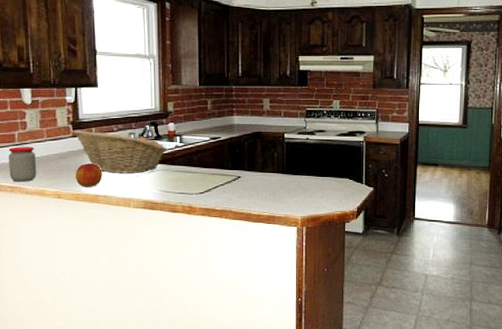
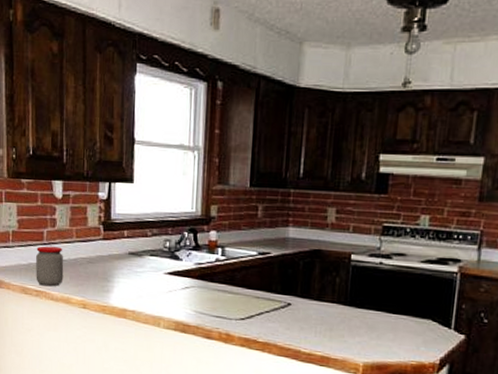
fruit basket: present [73,130,167,173] -> none [103,232,206,288]
apple: present [75,163,102,188] -> none [102,271,132,300]

